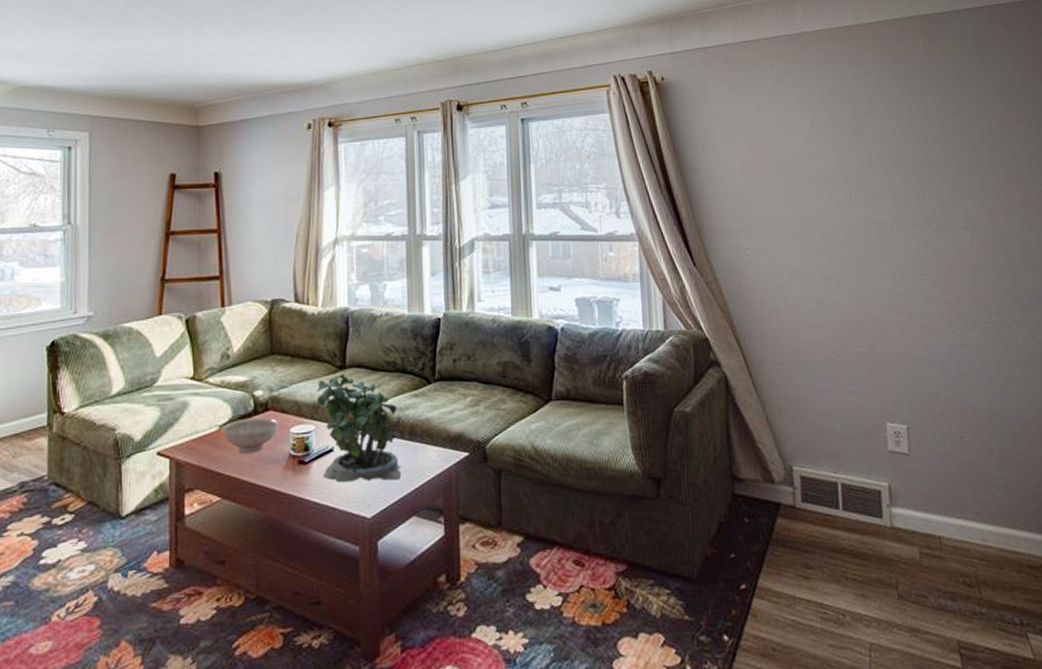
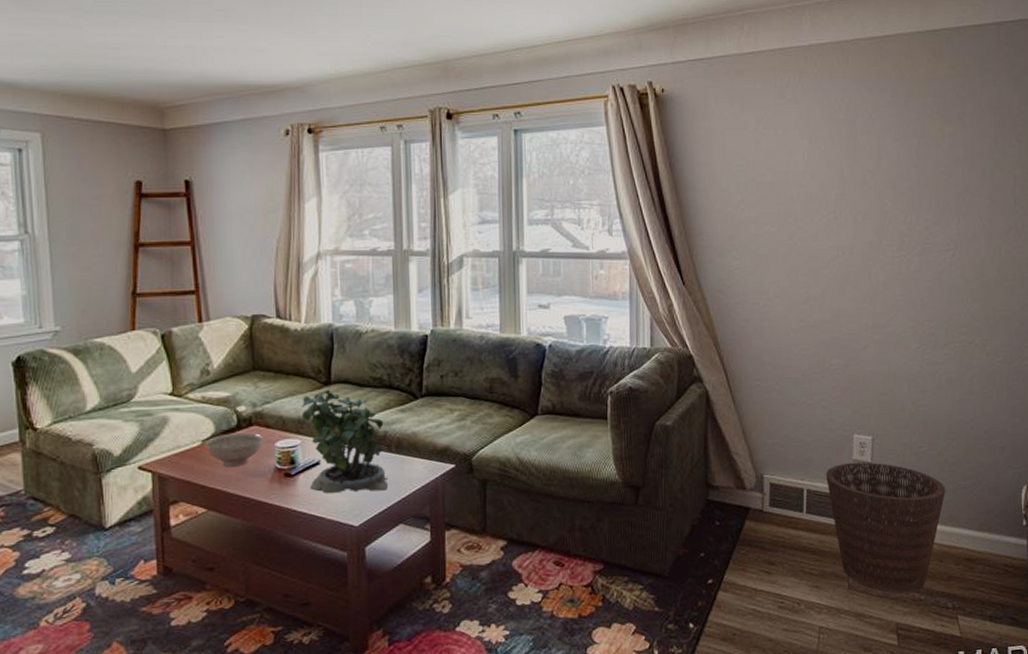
basket: none [860,453,996,606] -> present [825,462,946,594]

